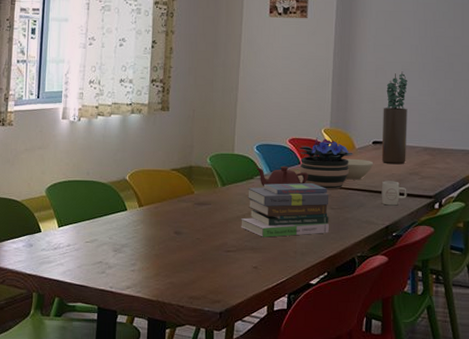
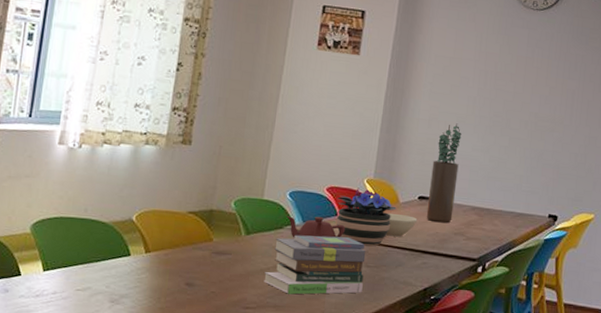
mug: present [381,181,407,206] -> none [422,239,451,267]

